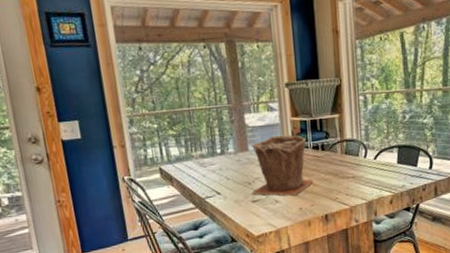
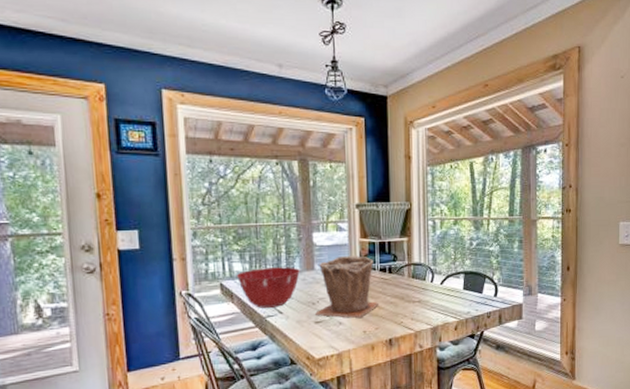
mixing bowl: none [173,149,235,190] -> present [236,267,300,308]

